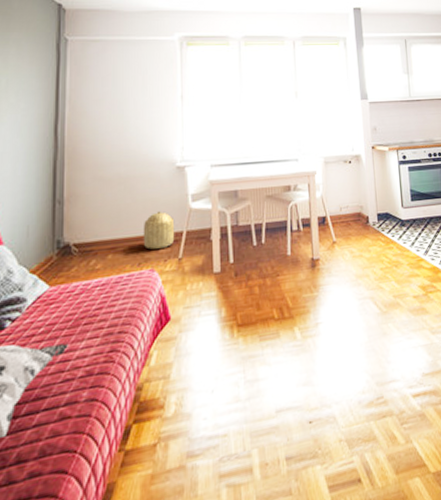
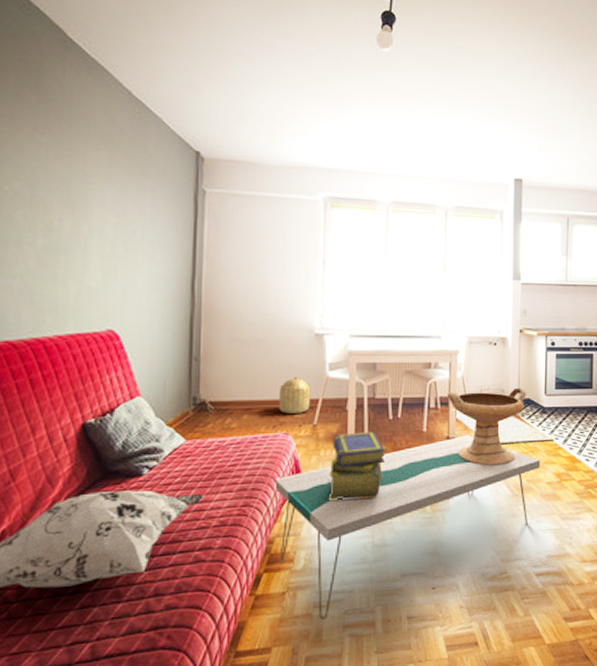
coffee table: none [140,254,405,472] -> present [273,435,541,620]
stack of books: none [196,259,253,337] -> present [328,431,386,500]
decorative bowl: none [308,202,384,285] -> present [447,387,526,466]
rug: none [313,229,416,260] -> present [451,409,555,443]

